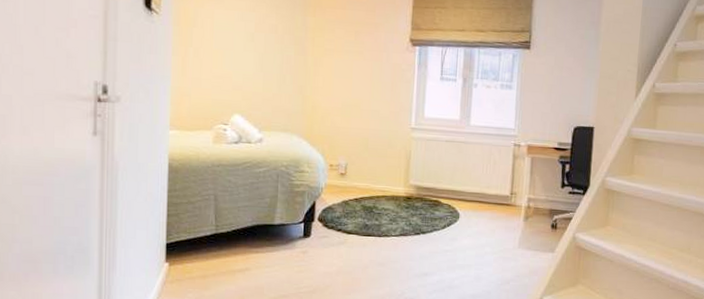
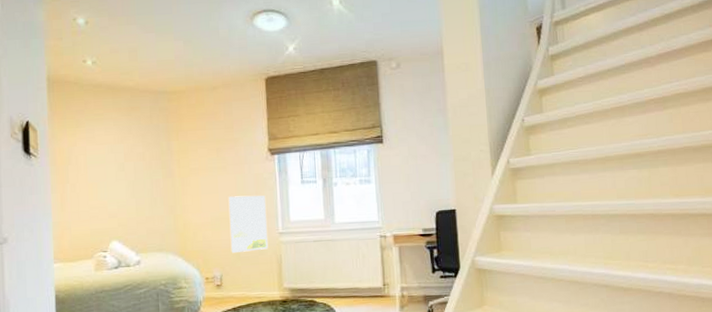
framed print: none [359,84,402,144] -> present [228,195,269,254]

